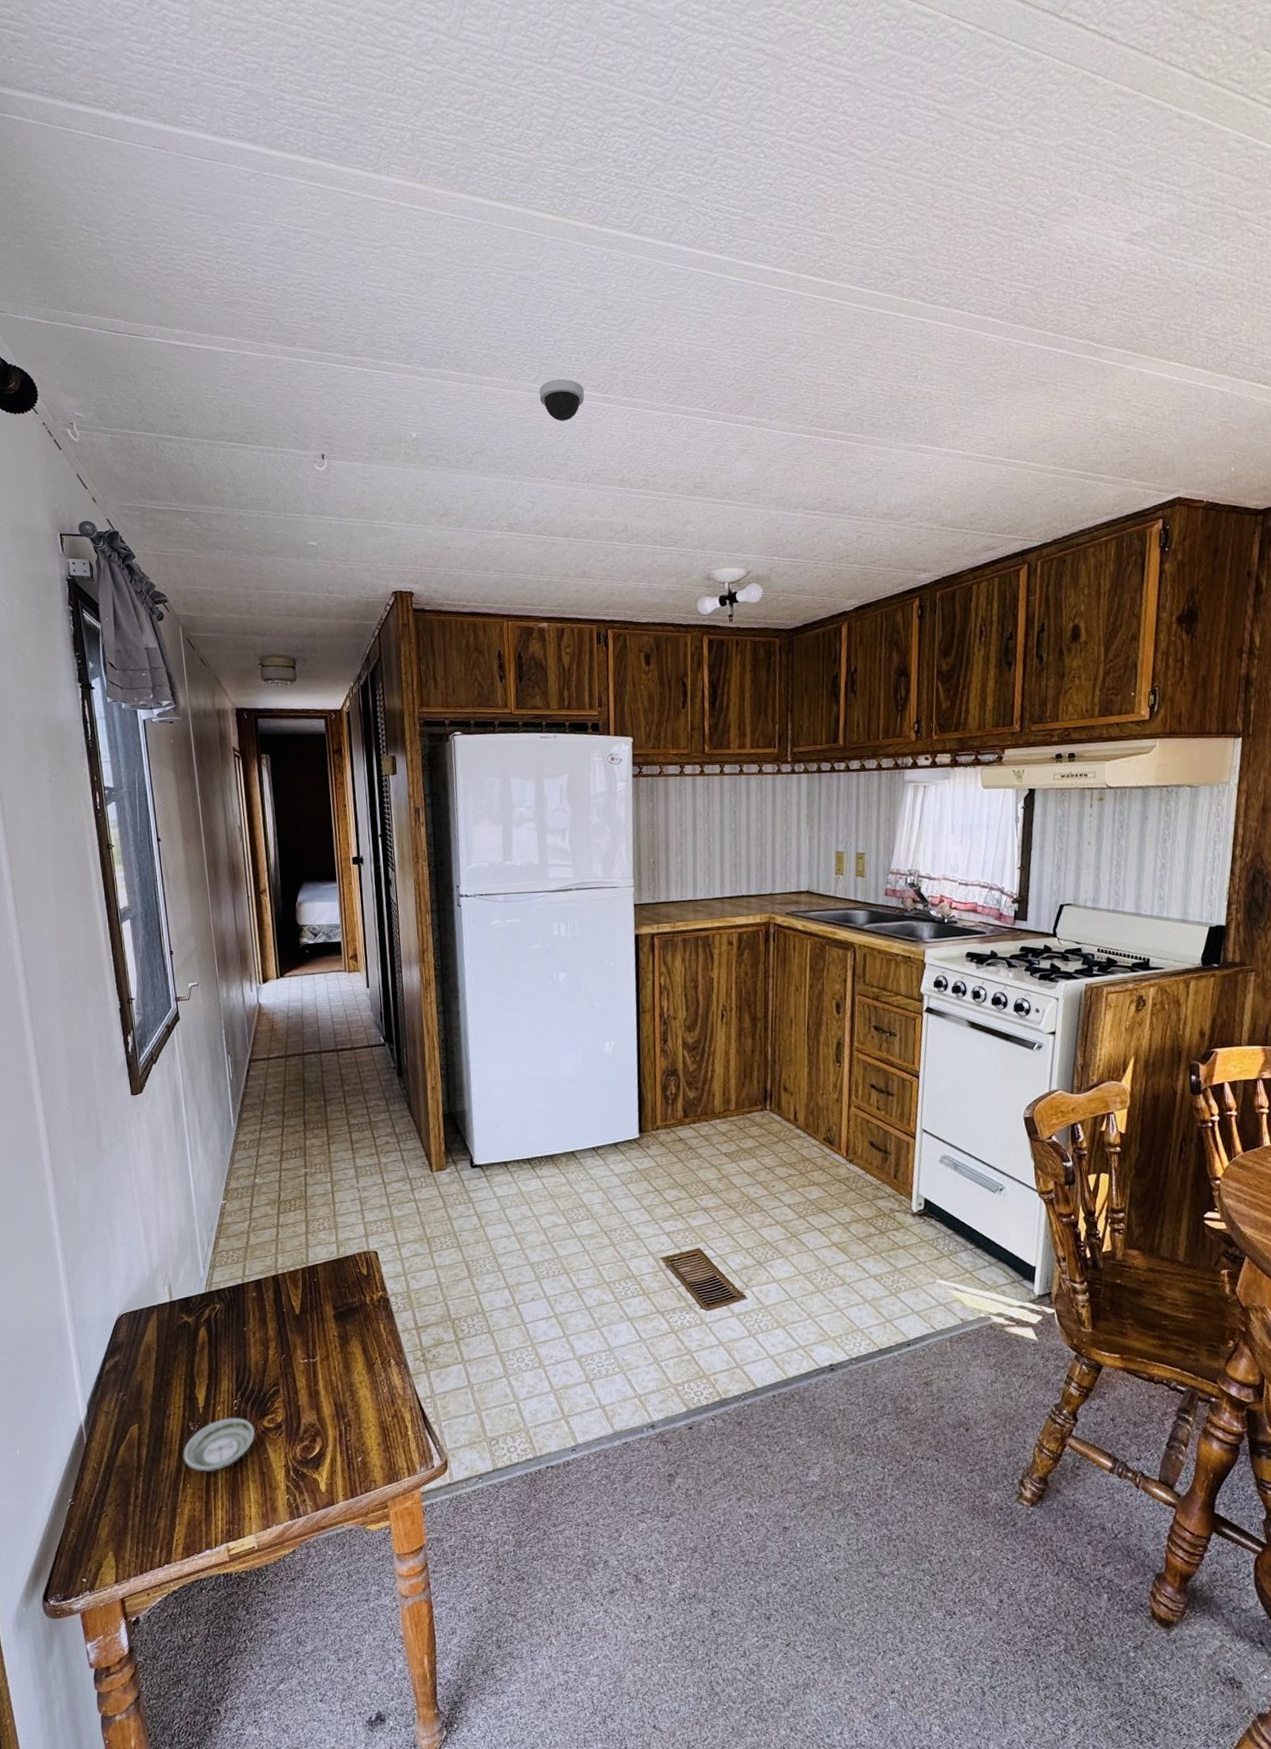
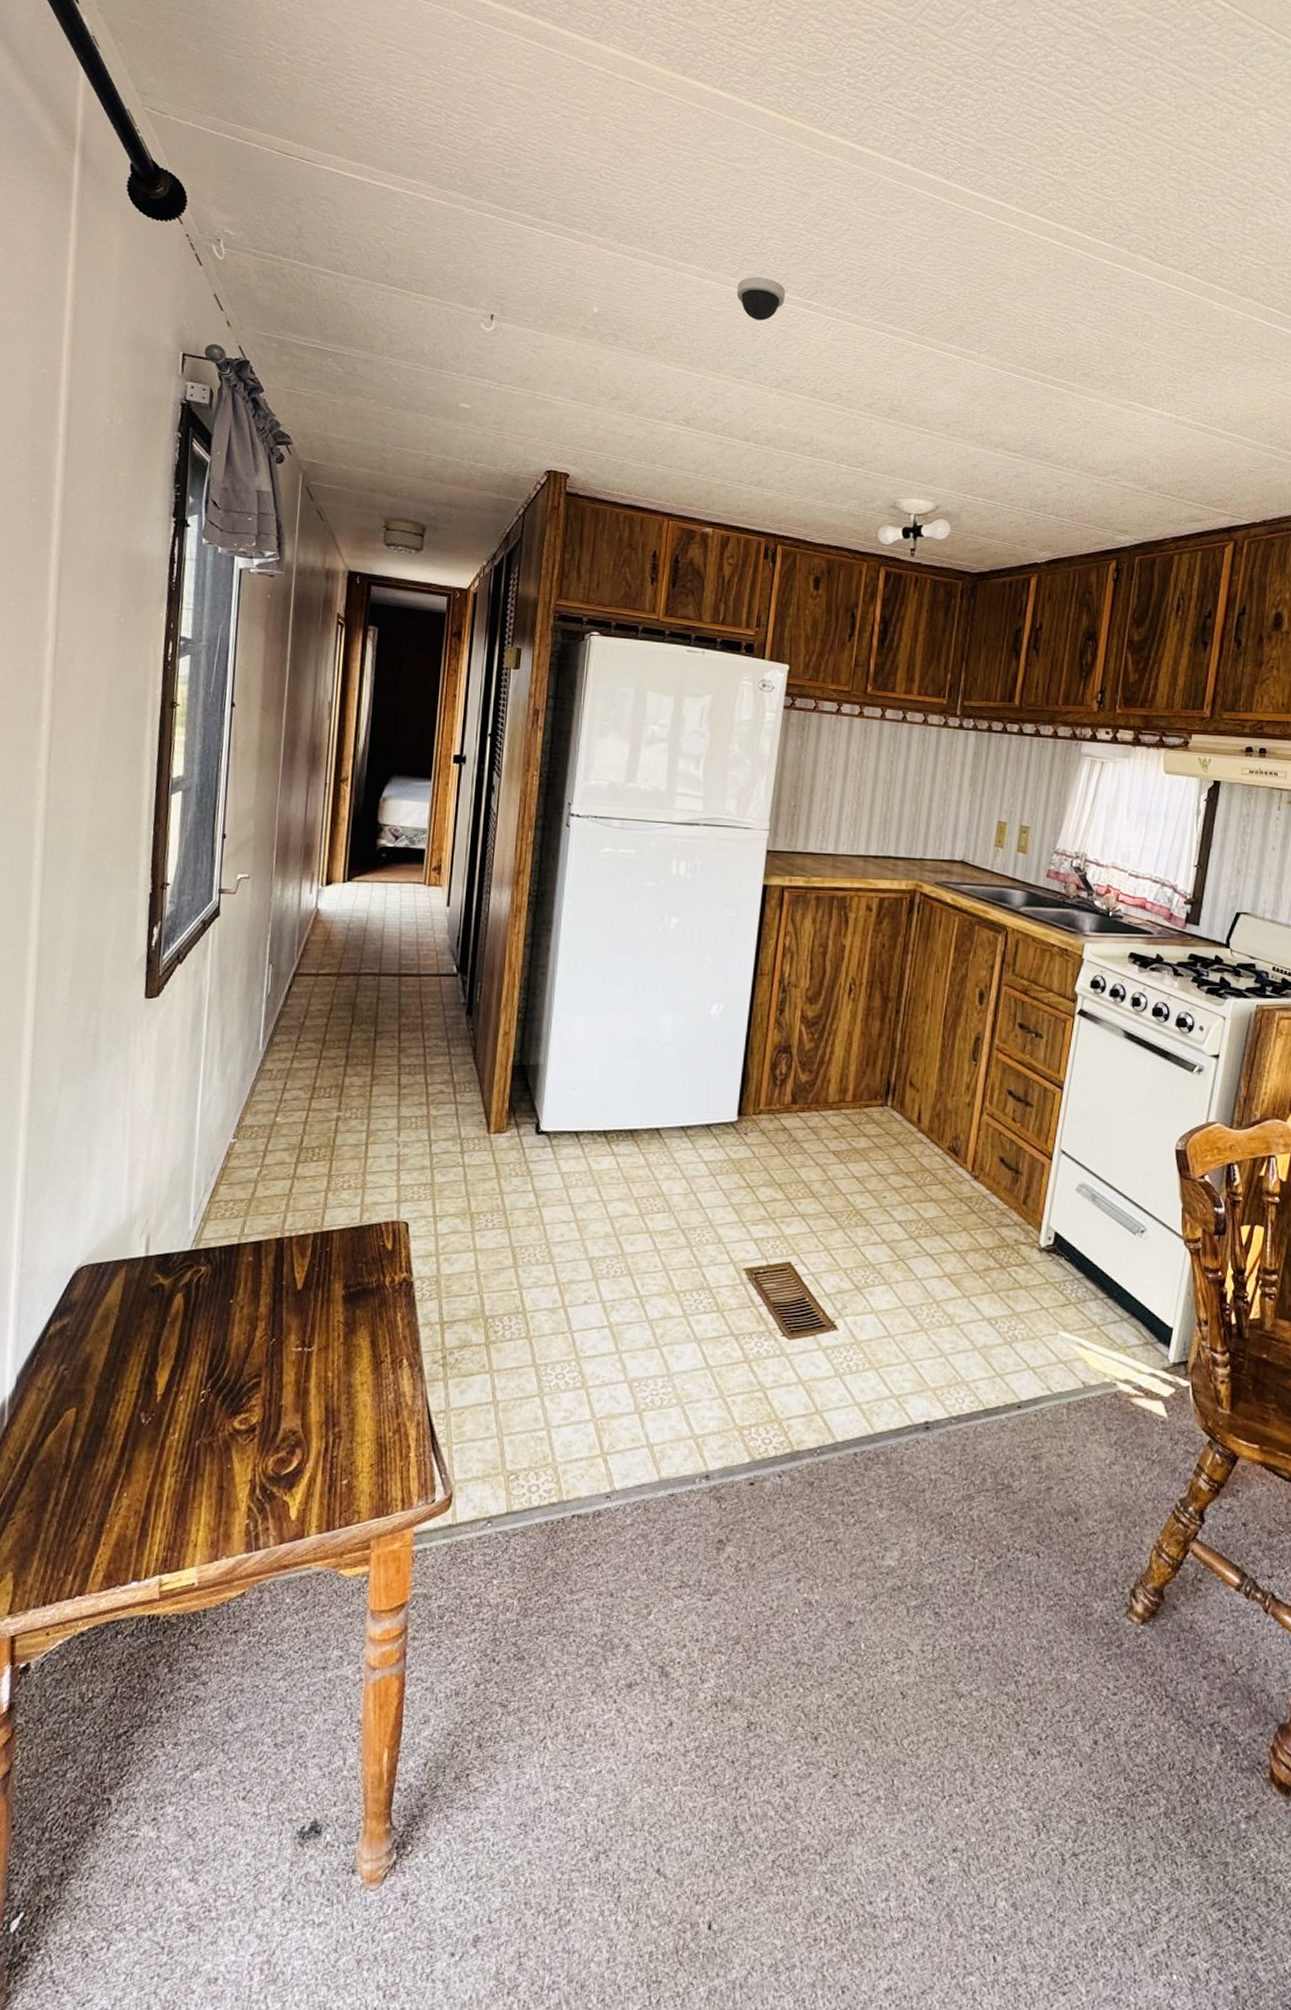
saucer: present [183,1417,255,1472] -> none [125,1412,221,1479]

